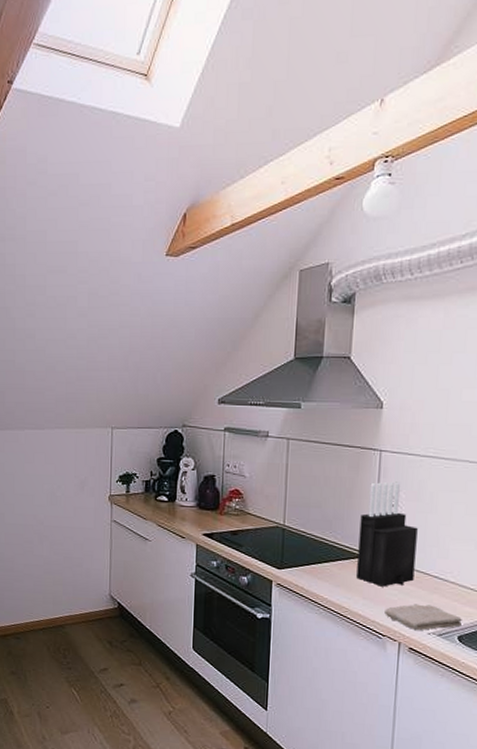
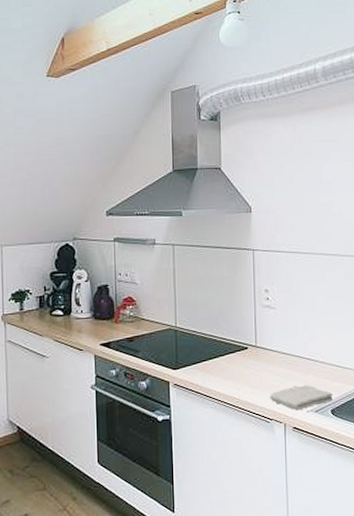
knife block: present [356,481,418,587] -> none [242,276,291,374]

